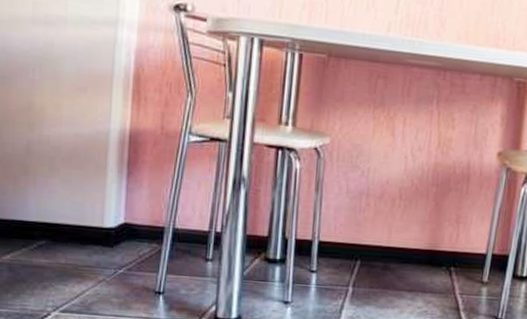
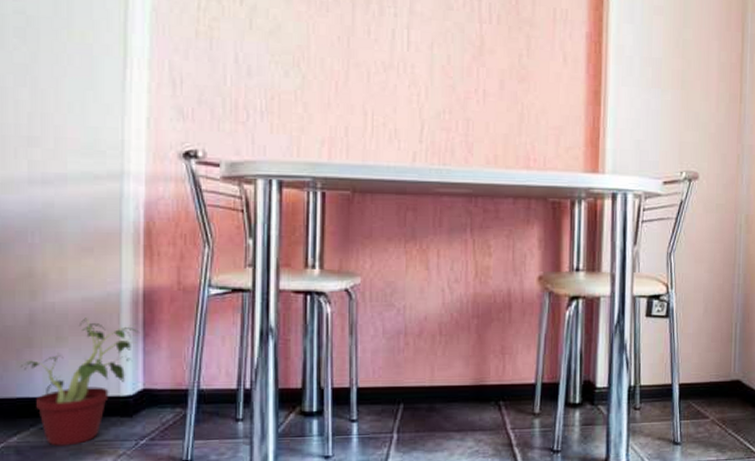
potted plant: none [17,152,125,269] -> present [21,318,140,447]

